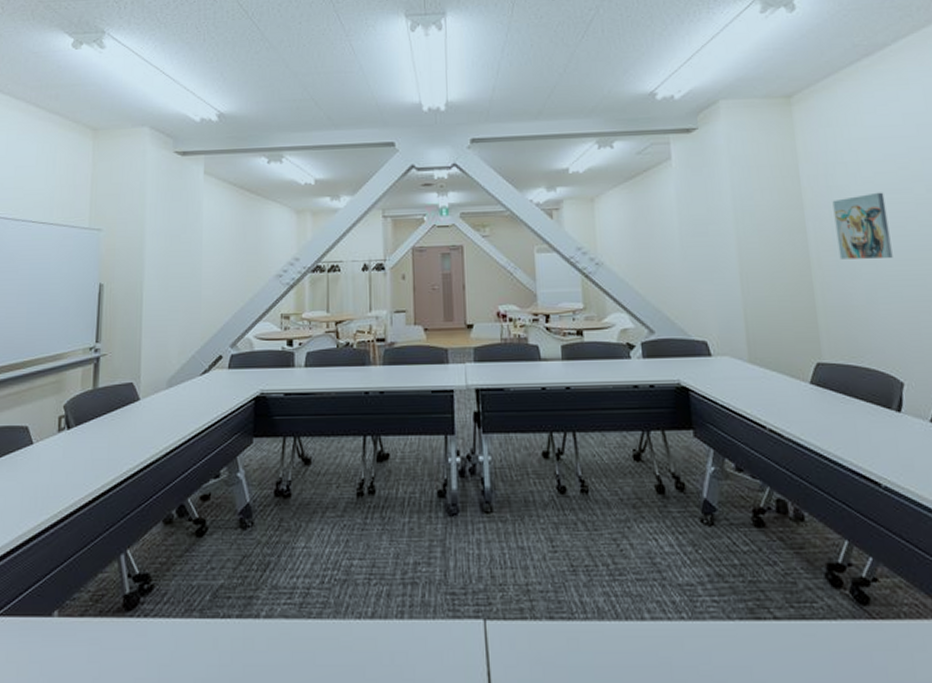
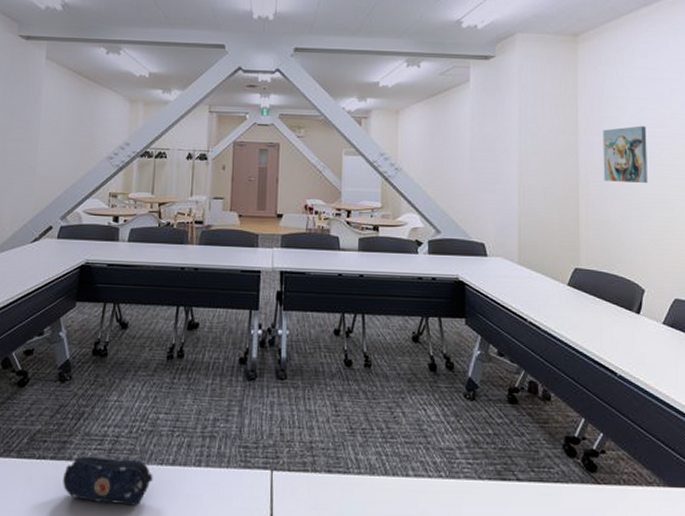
pencil case: none [252,612,351,668] -> present [63,456,153,506]

